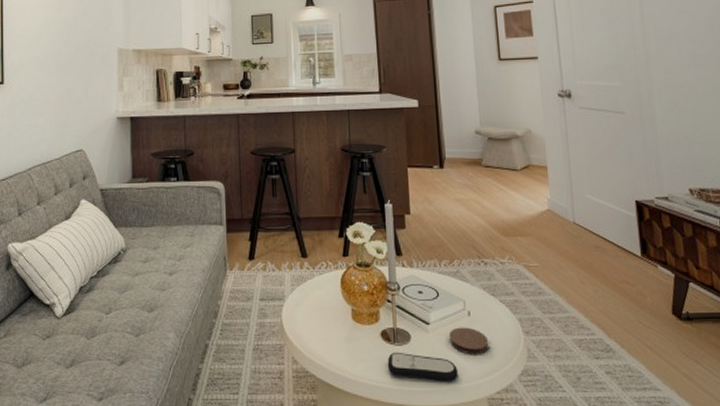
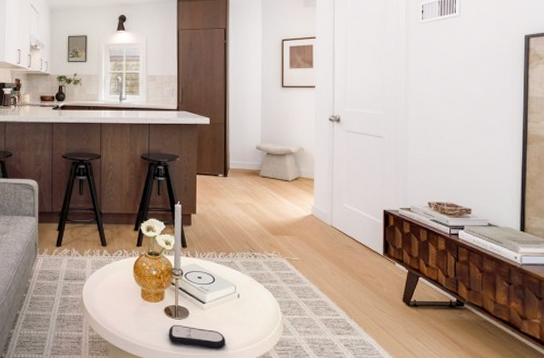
coaster: present [448,327,489,355] -> none [220,306,253,329]

